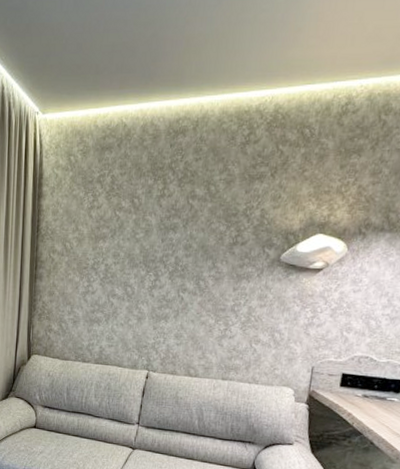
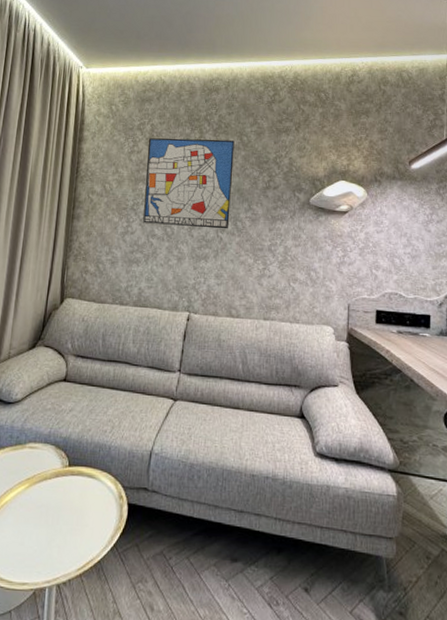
wall art: none [104,190,201,289] -> present [143,138,235,229]

